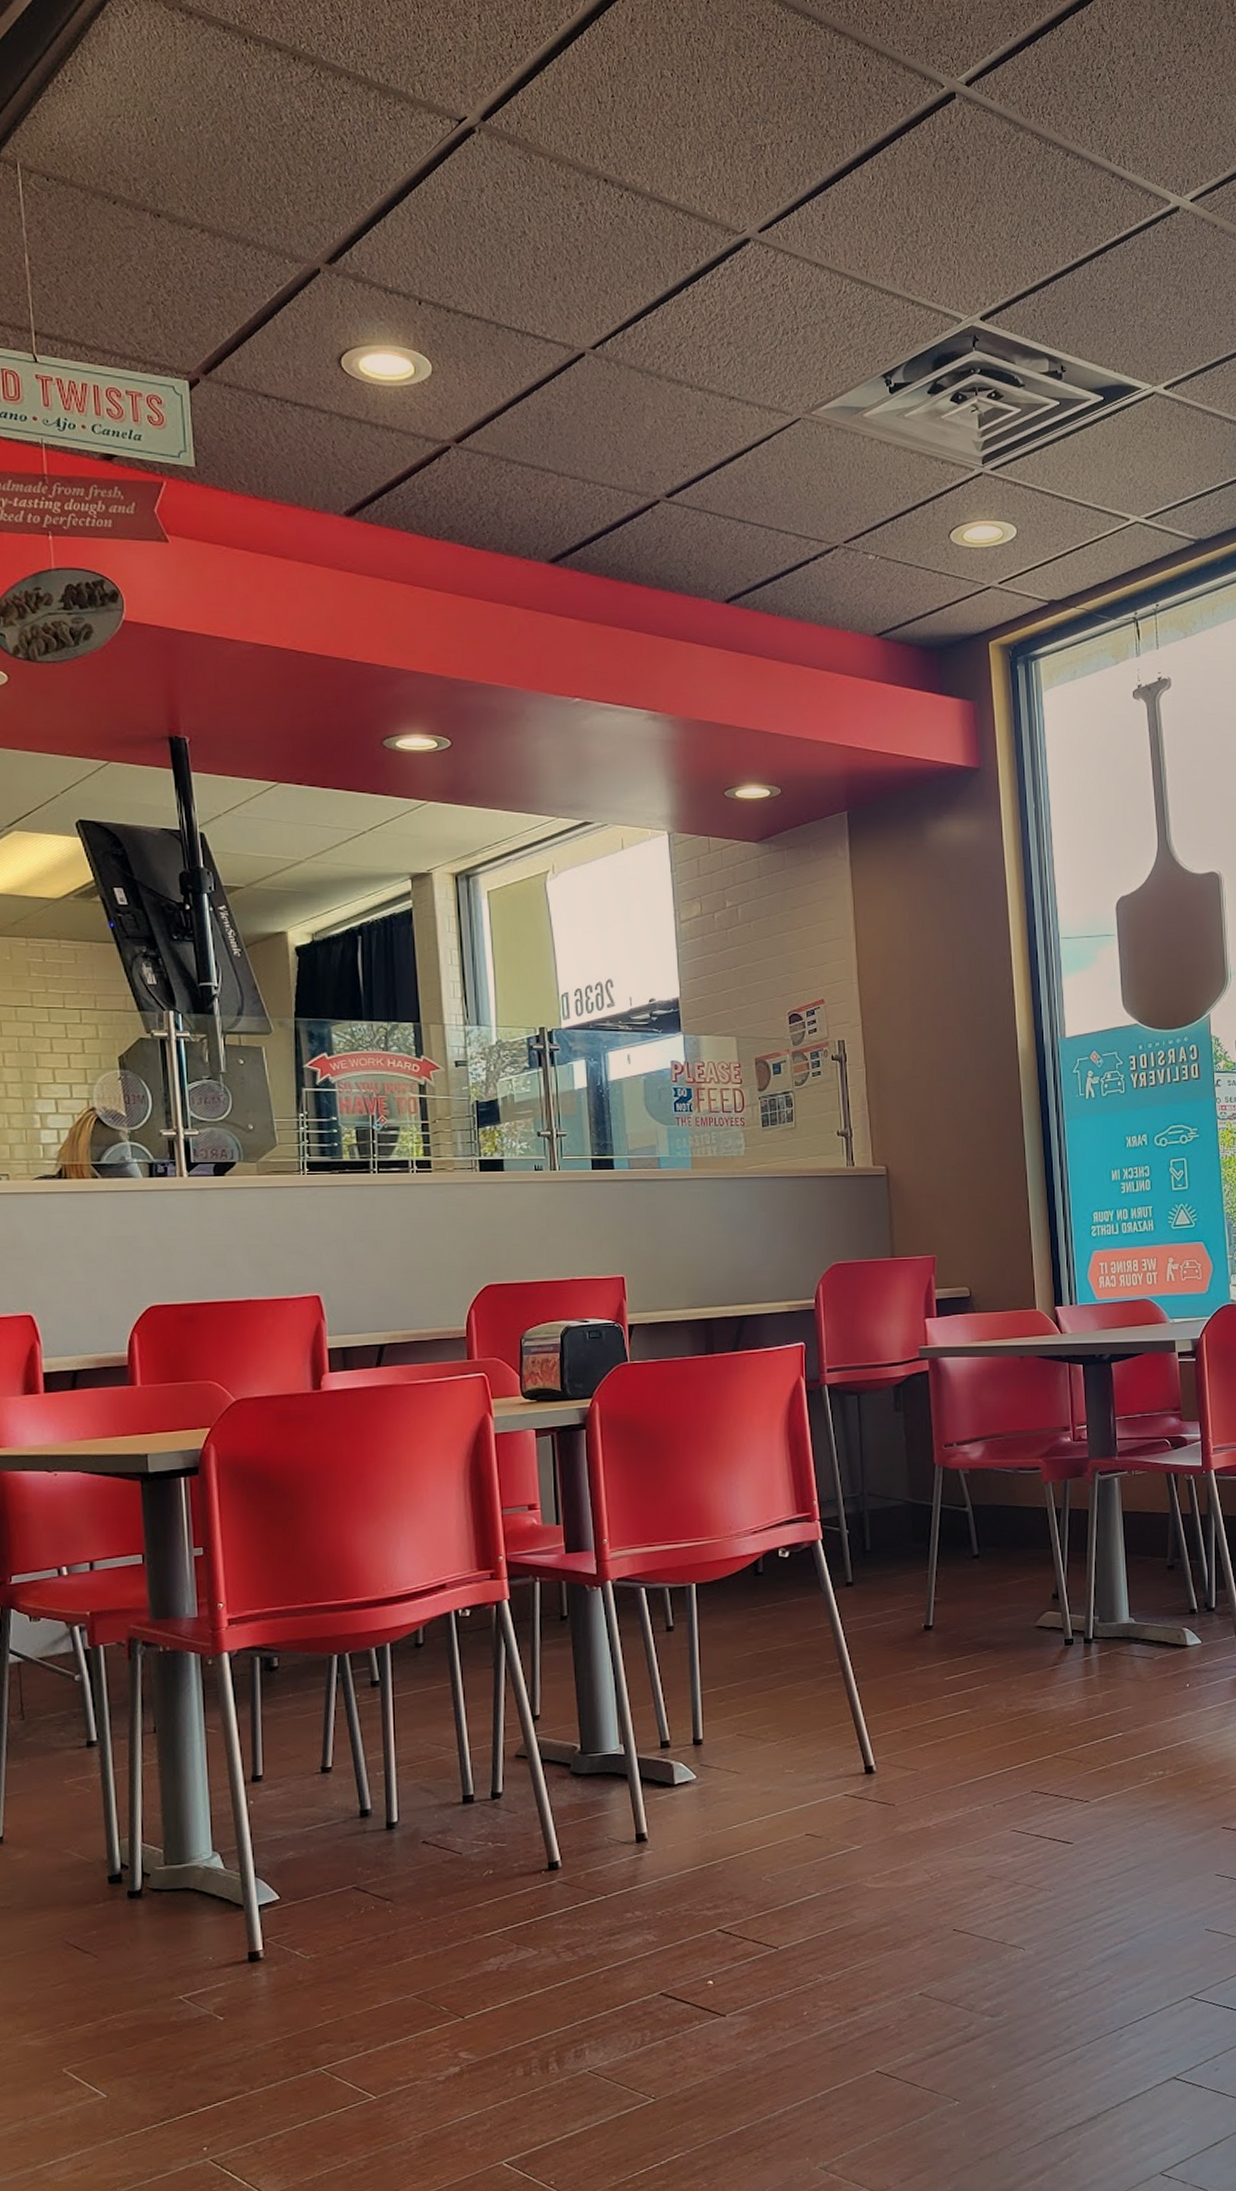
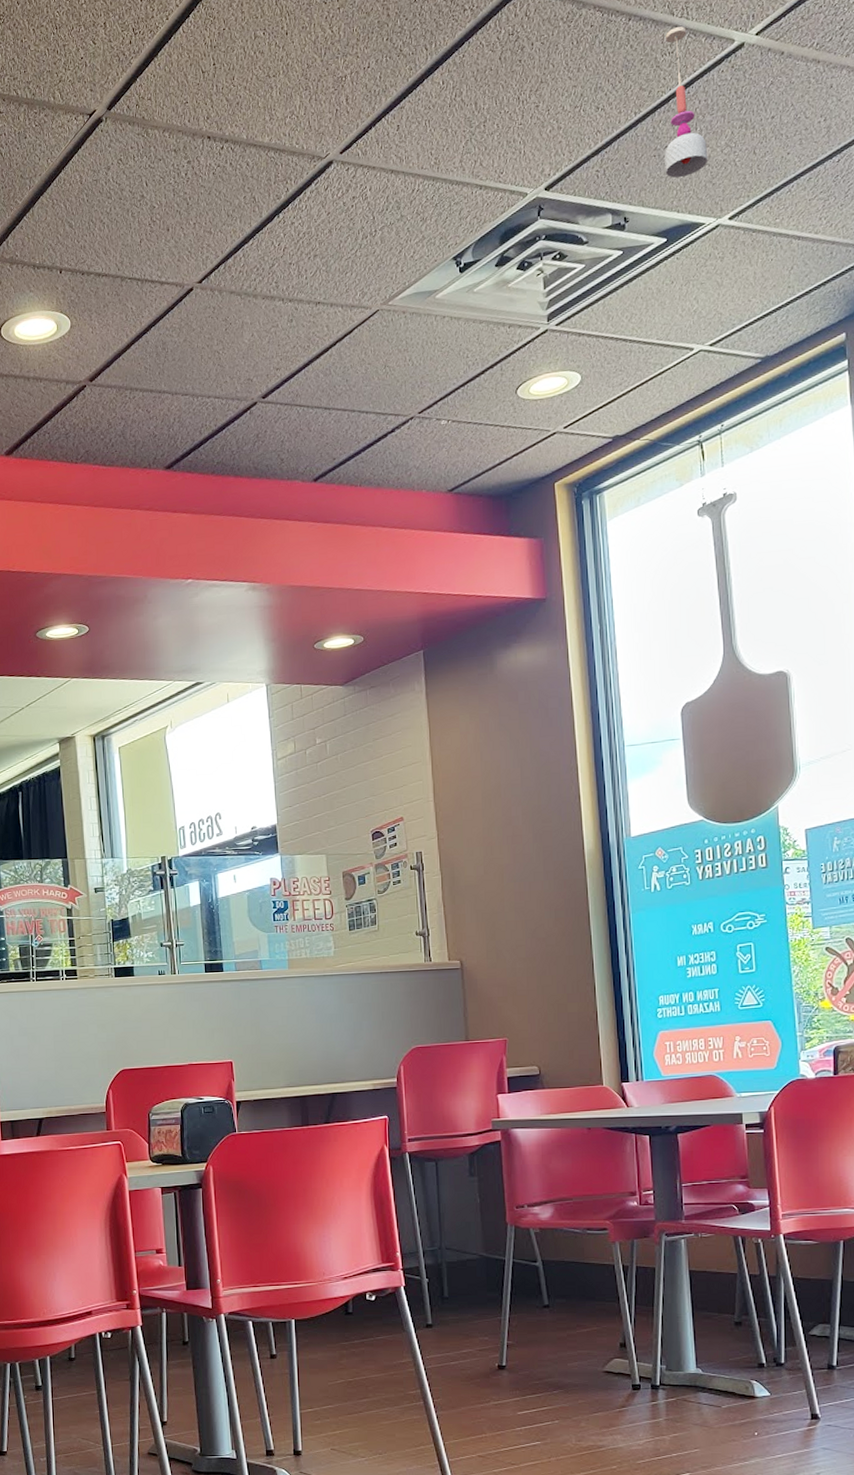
pendant light: none [1102,174,1144,335] -> present [665,26,708,178]

